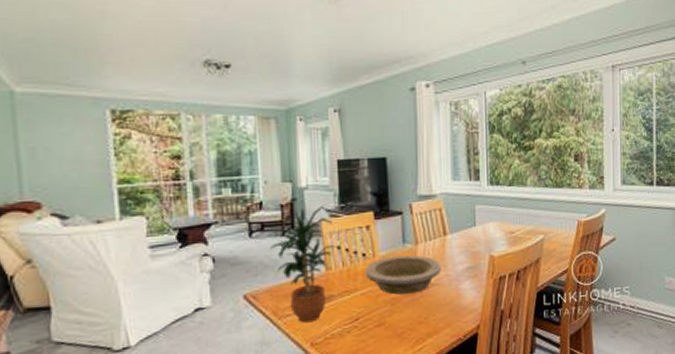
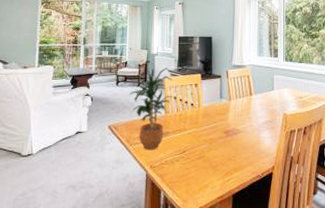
bowl: present [364,255,441,295] -> none [192,107,247,136]

